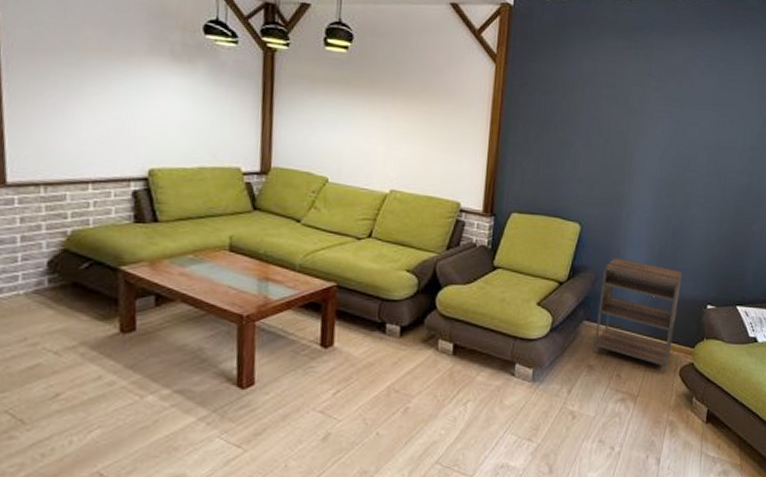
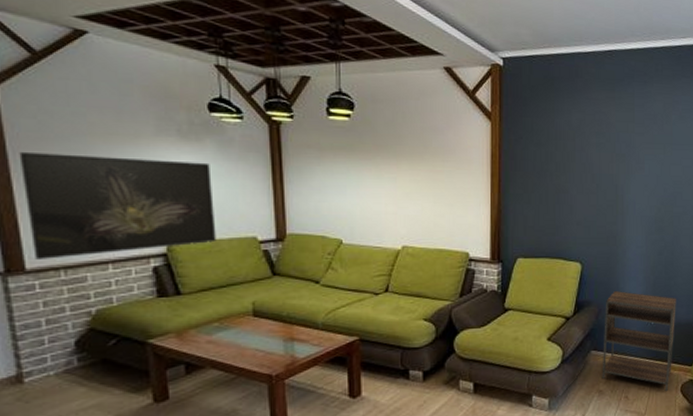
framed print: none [11,61,201,174] -> present [19,151,216,260]

